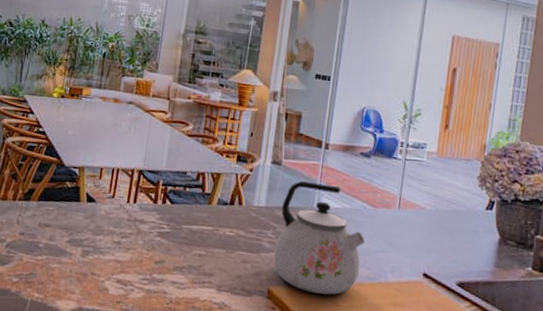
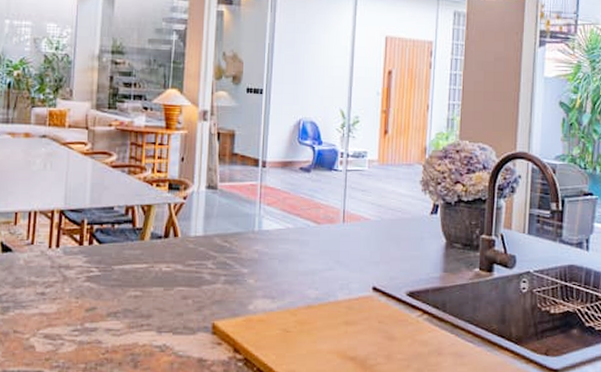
kettle: present [273,181,365,295] -> none [216,204,310,322]

